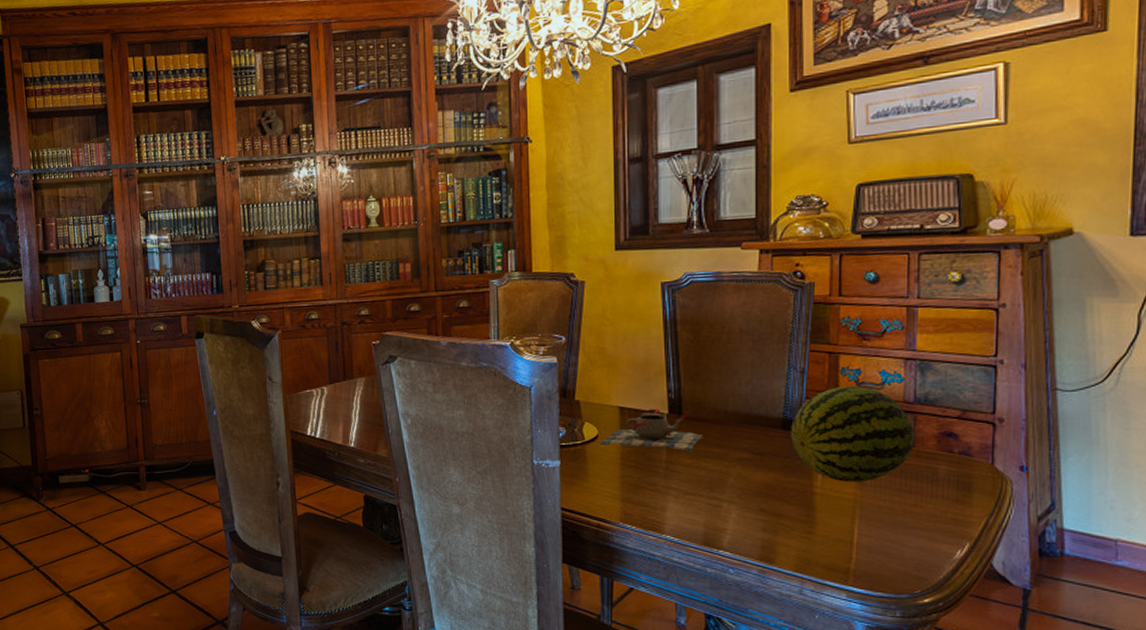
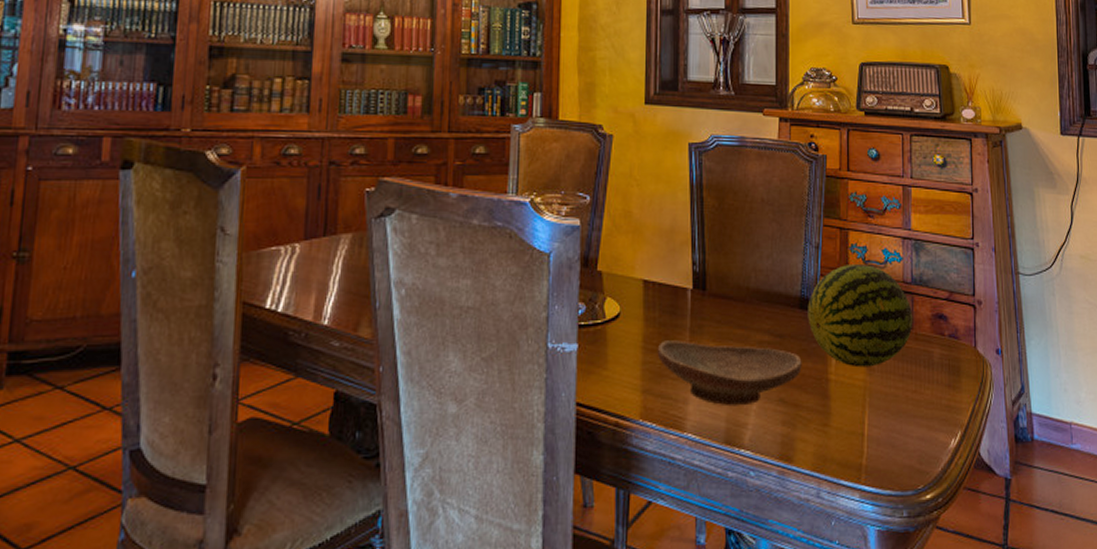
teapot: present [600,408,704,453] -> none [622,283,727,335]
decorative bowl: none [634,458,784,514] -> present [657,340,802,407]

